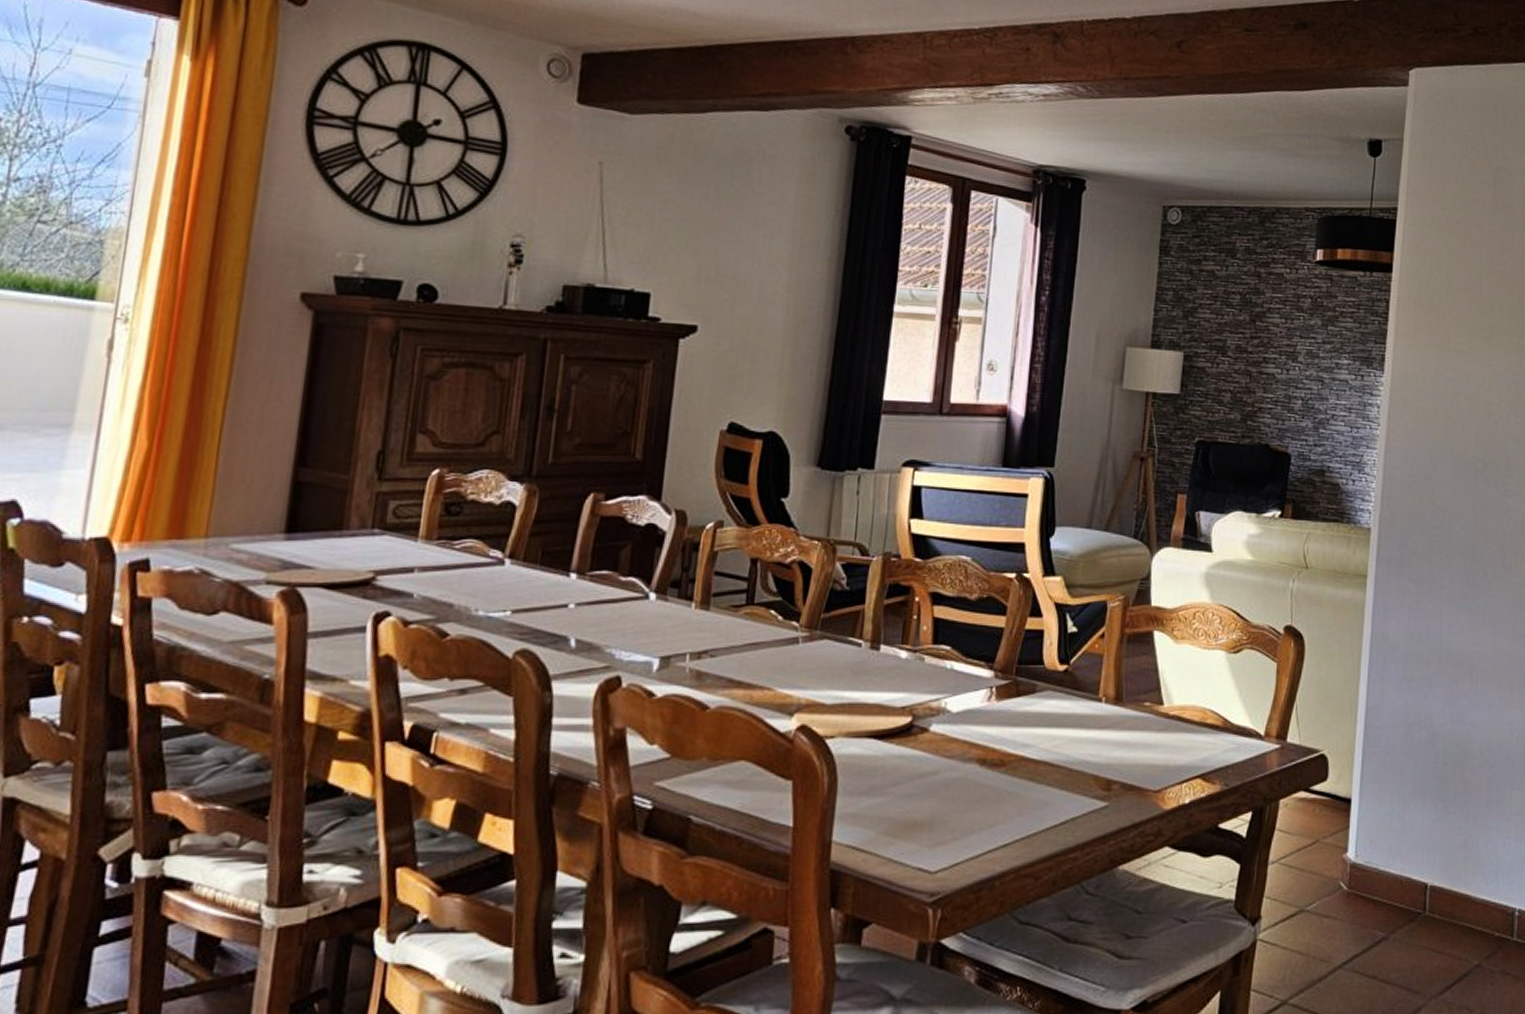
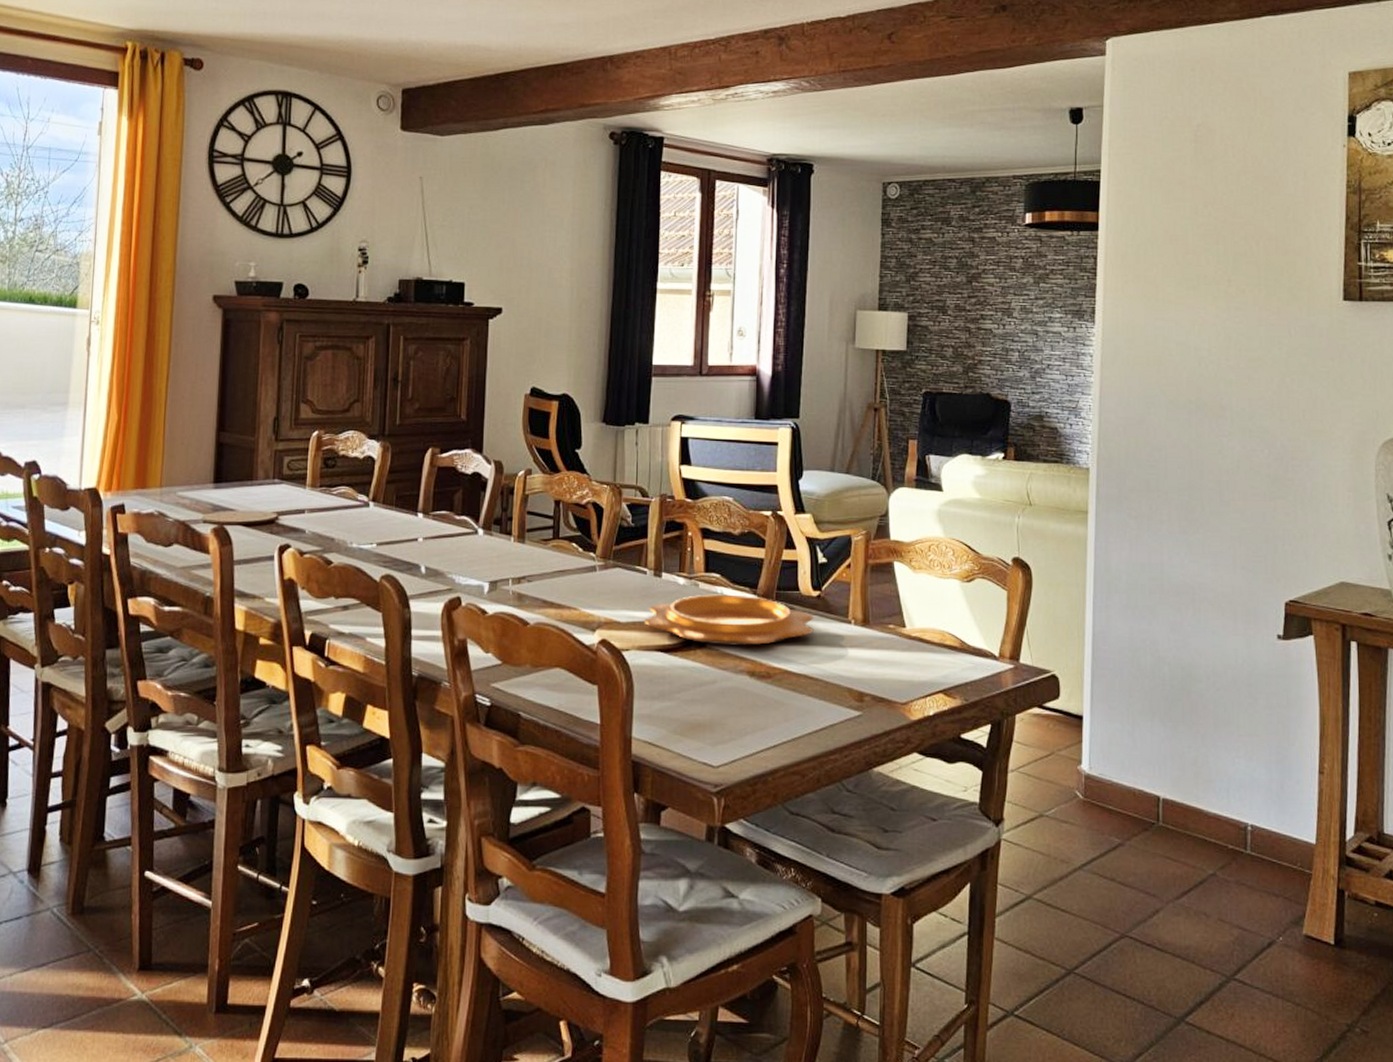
decorative bowl: none [854,669,1059,730] -> present [643,594,814,646]

